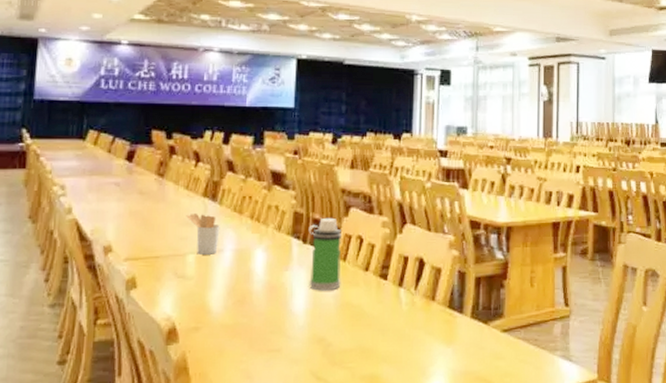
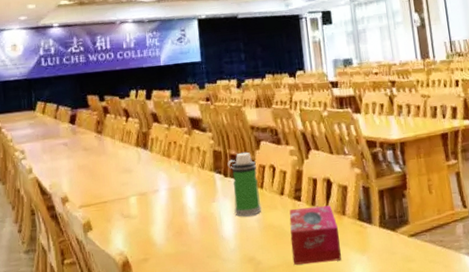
utensil holder: present [186,214,220,255] -> none [124,161,154,196]
tissue box: none [368,287,425,351] -> present [289,205,341,265]

